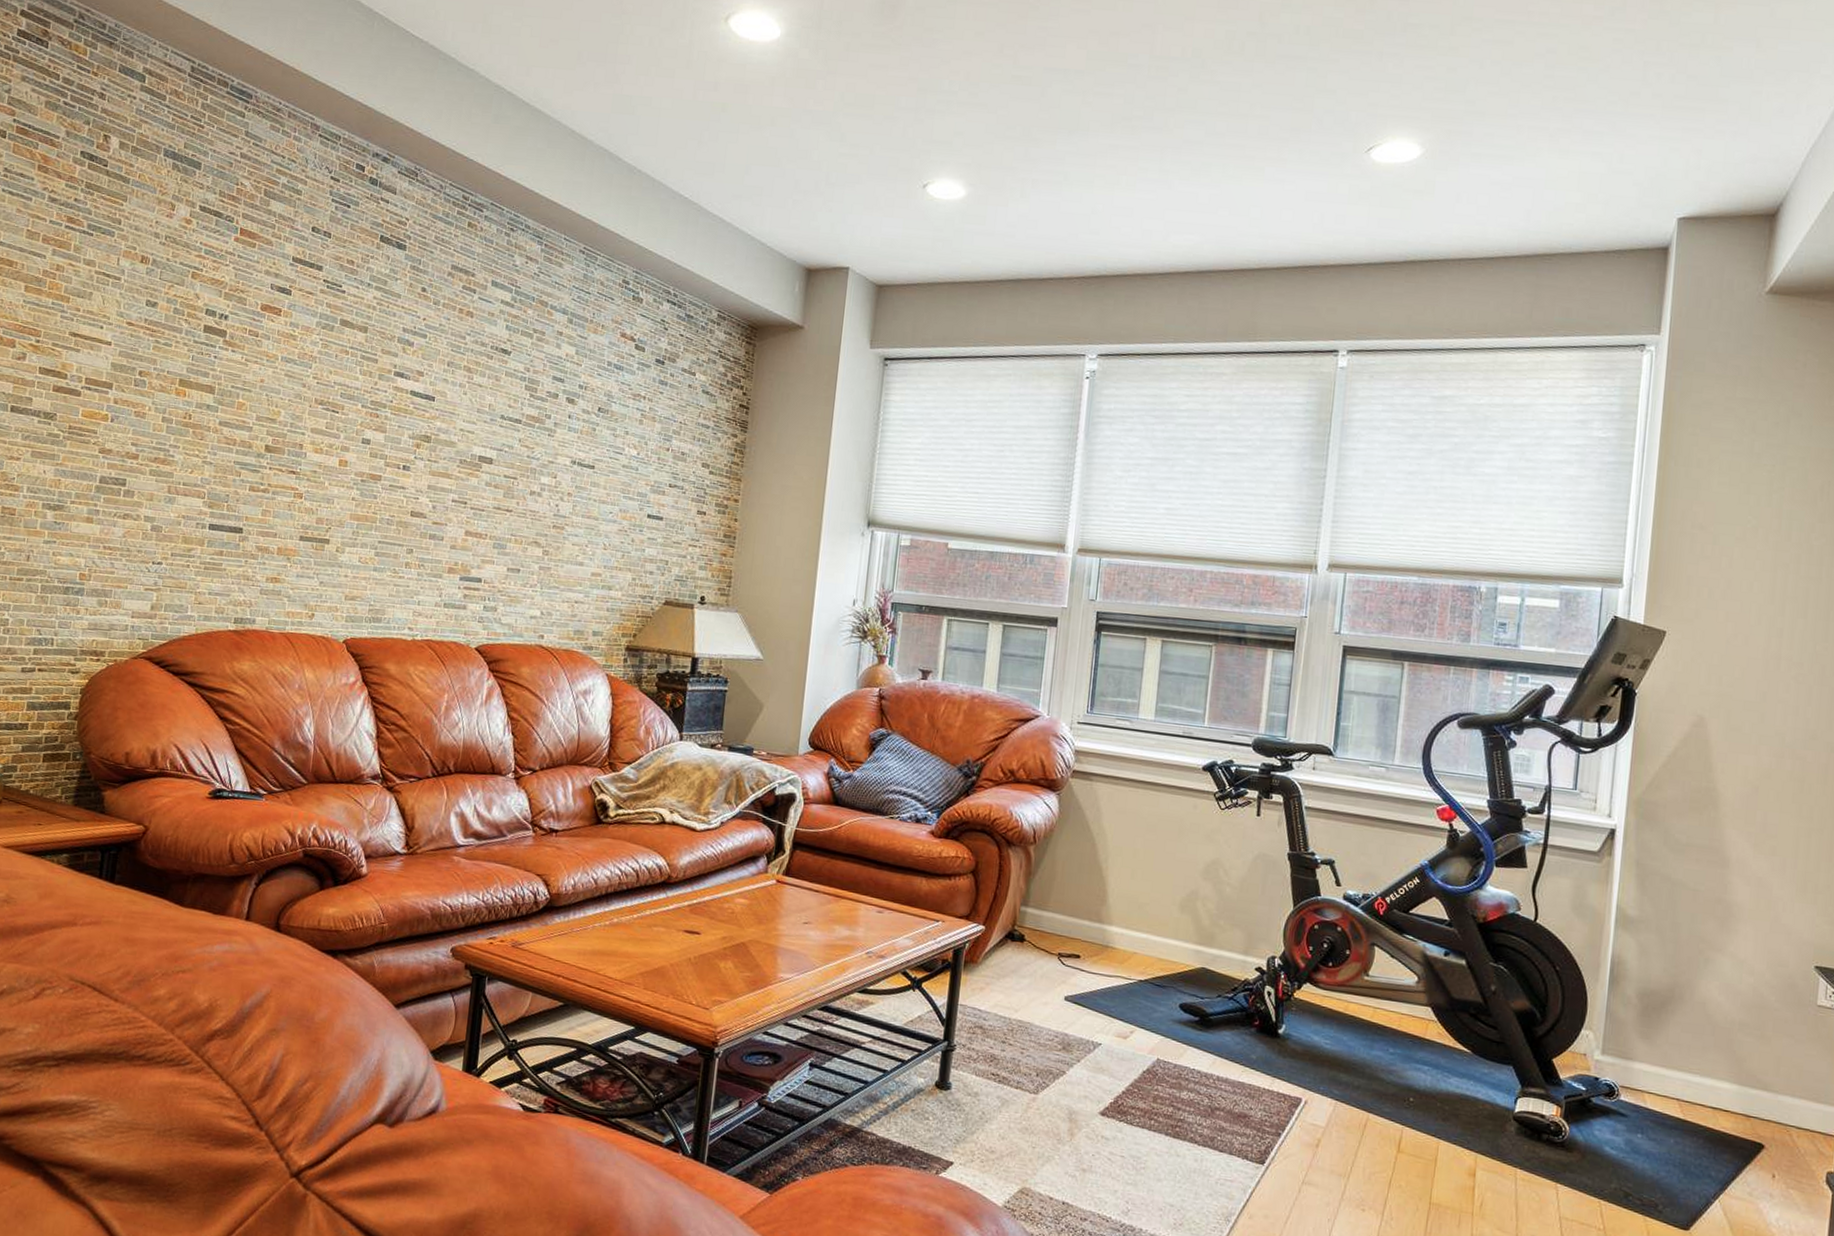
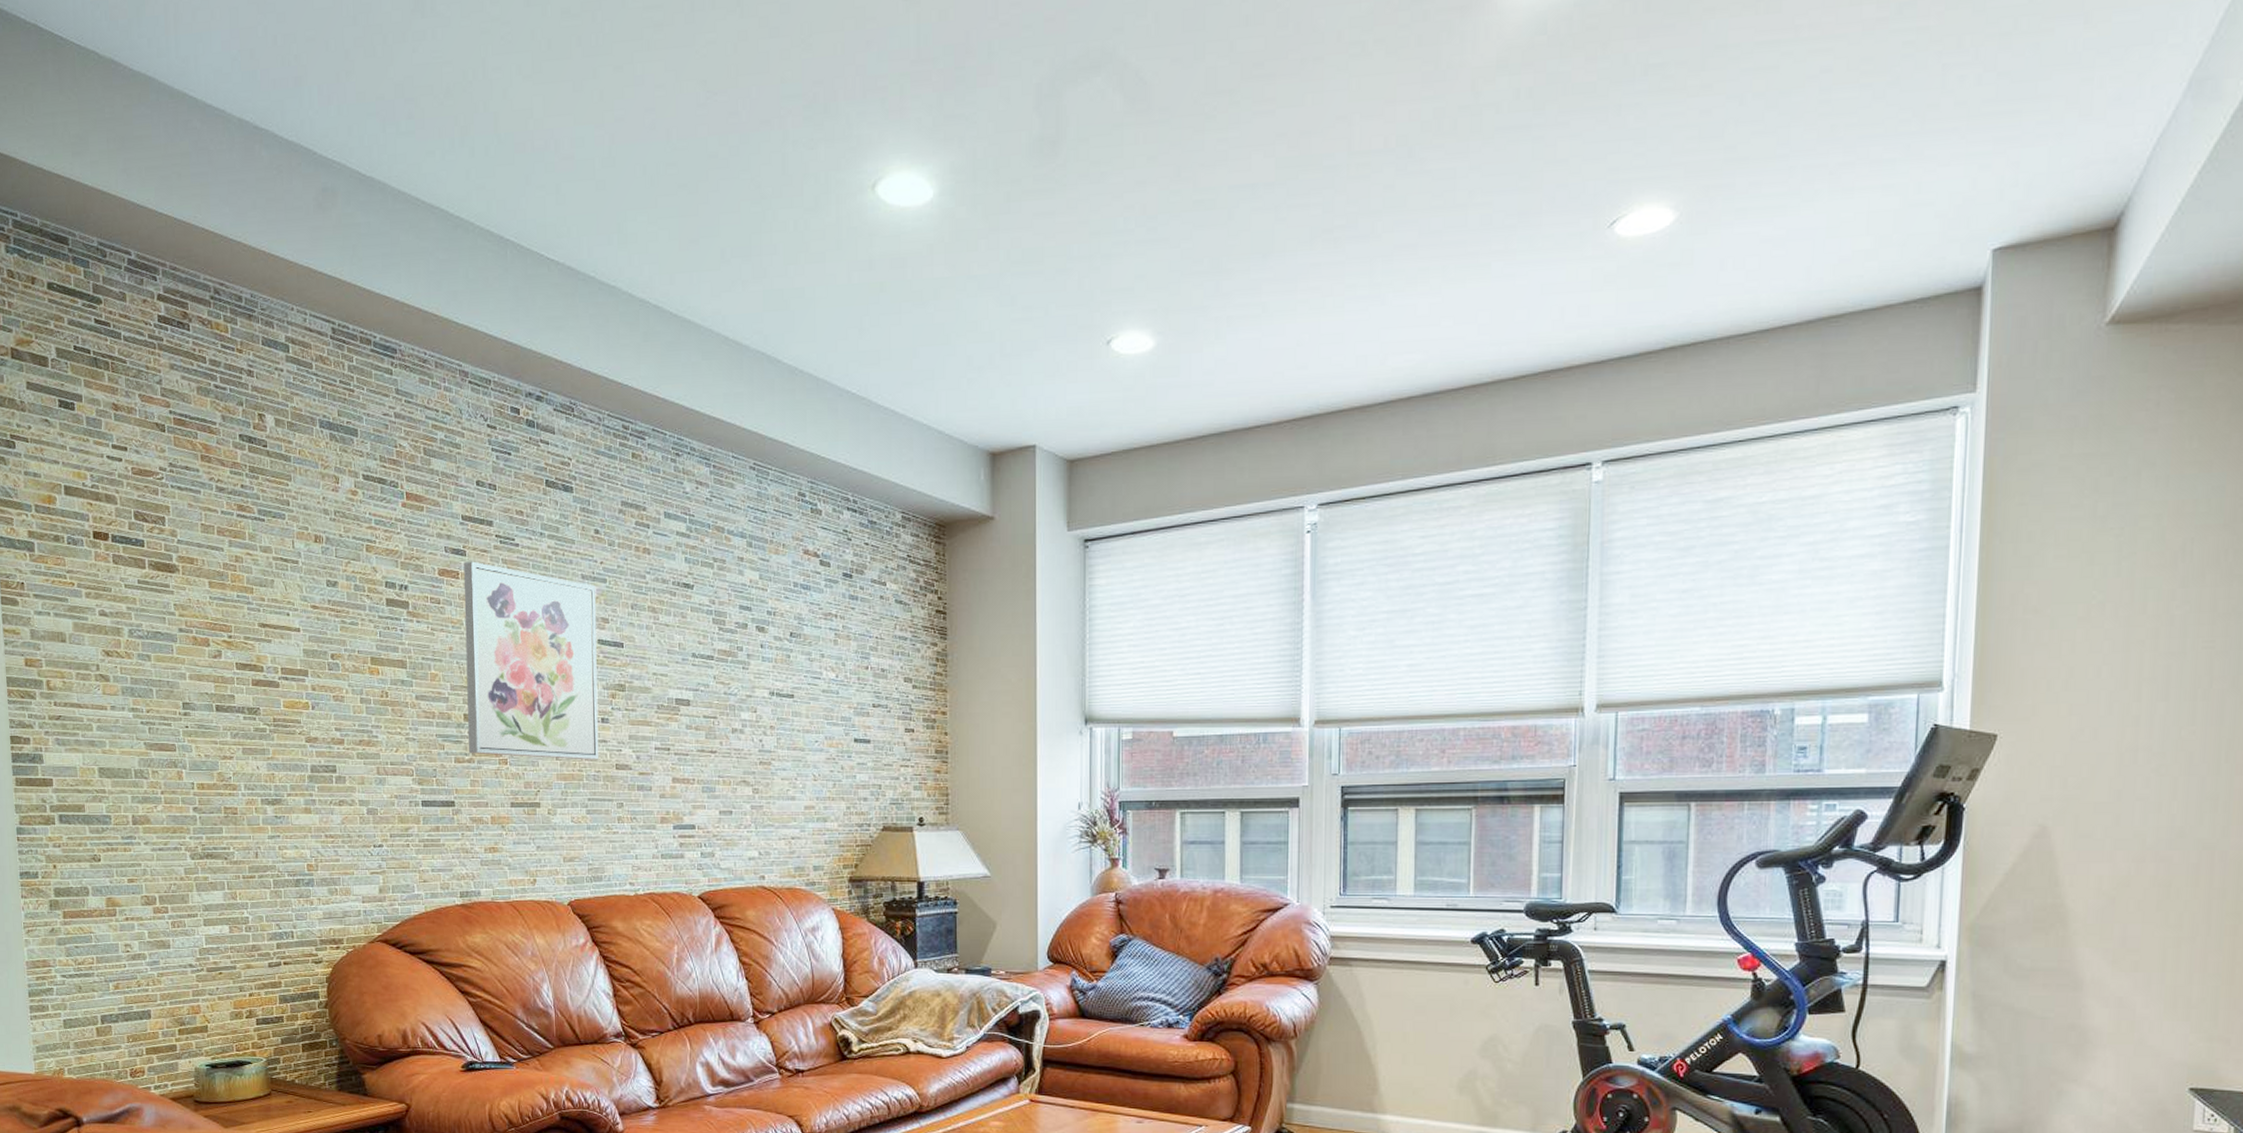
wall art: none [264,300,416,505] -> present [463,561,599,760]

